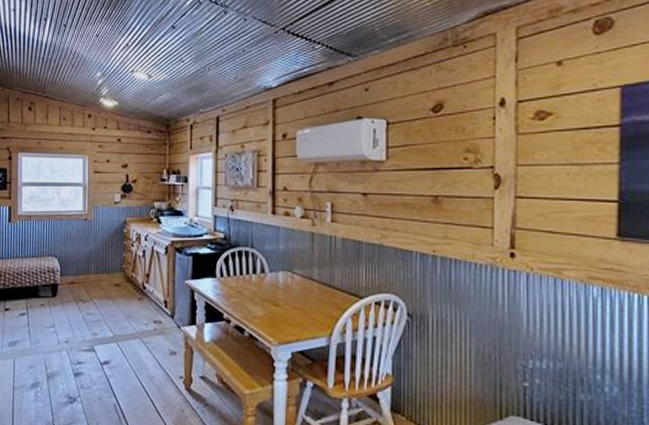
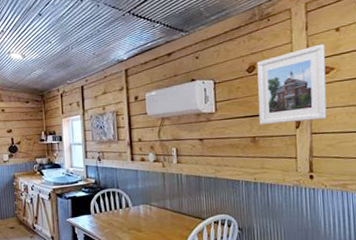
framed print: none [444,81,541,182] -> present [257,44,327,125]

